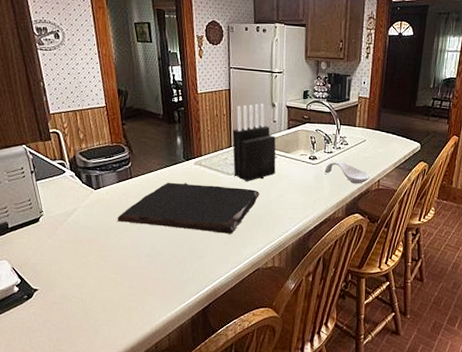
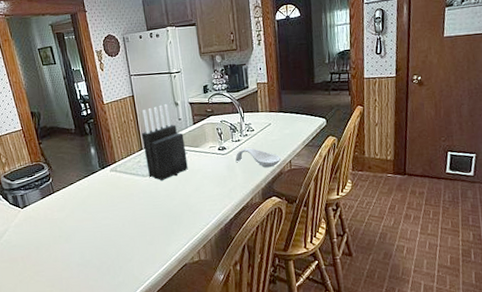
cutting board: present [117,182,260,234] -> none [45,187,176,237]

